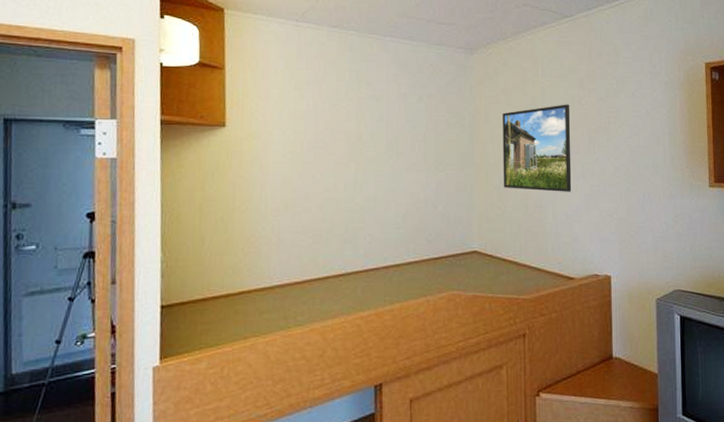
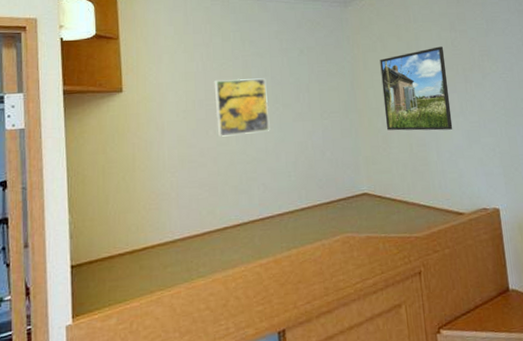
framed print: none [324,121,382,182] -> present [214,78,270,137]

